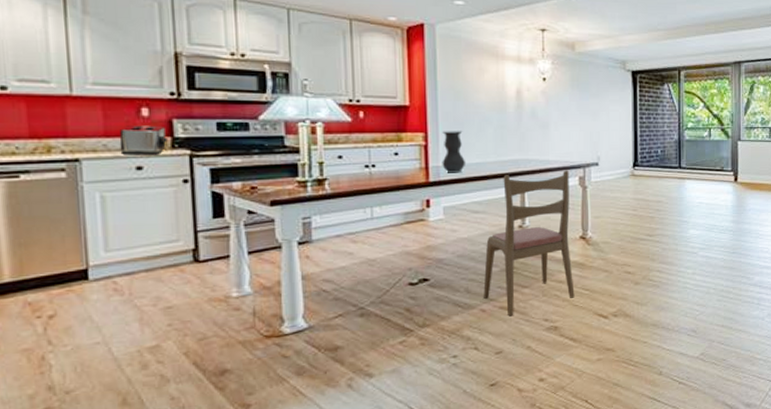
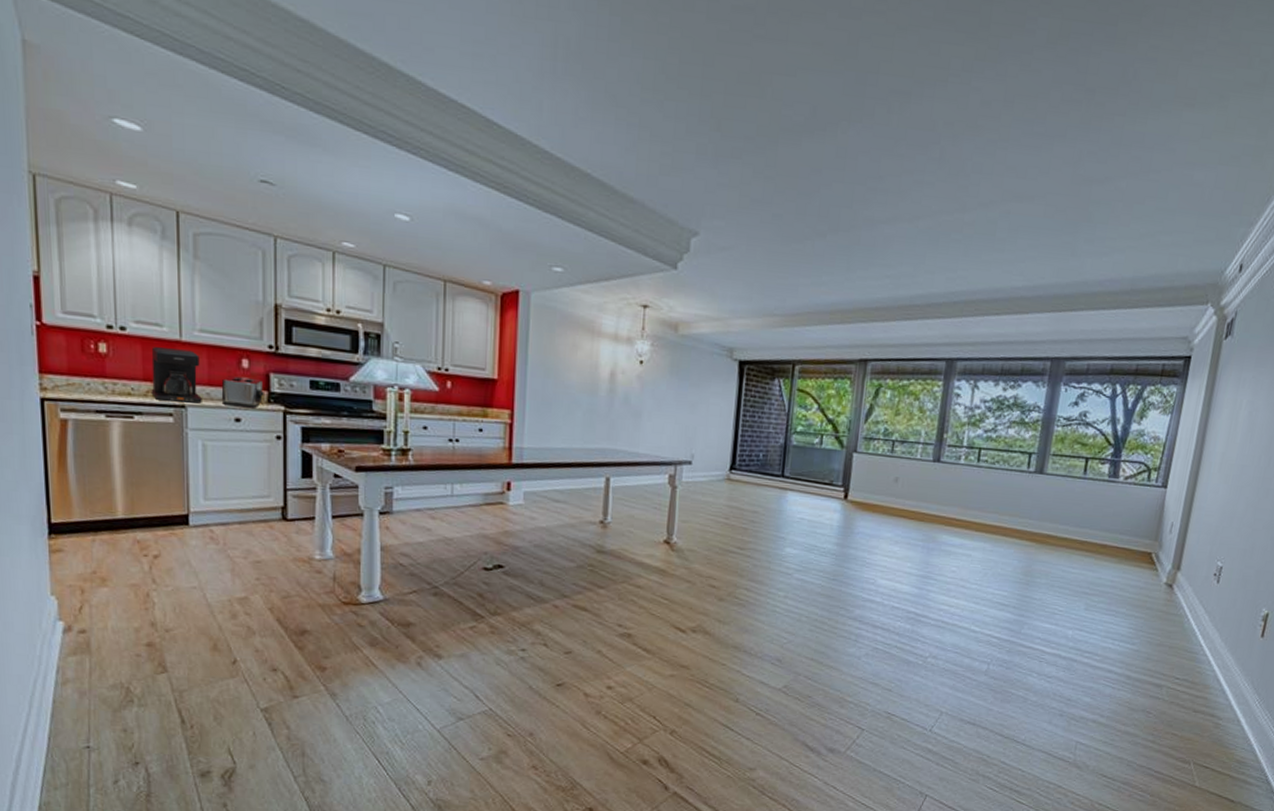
coffee maker: none [37,104,98,156] -> present [151,347,202,404]
vase: present [442,131,466,173] -> none [526,410,551,457]
dining chair: present [483,170,575,317] -> none [557,464,659,617]

